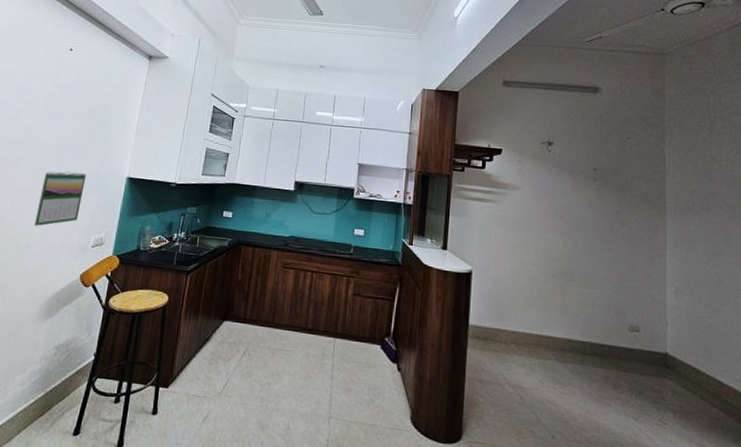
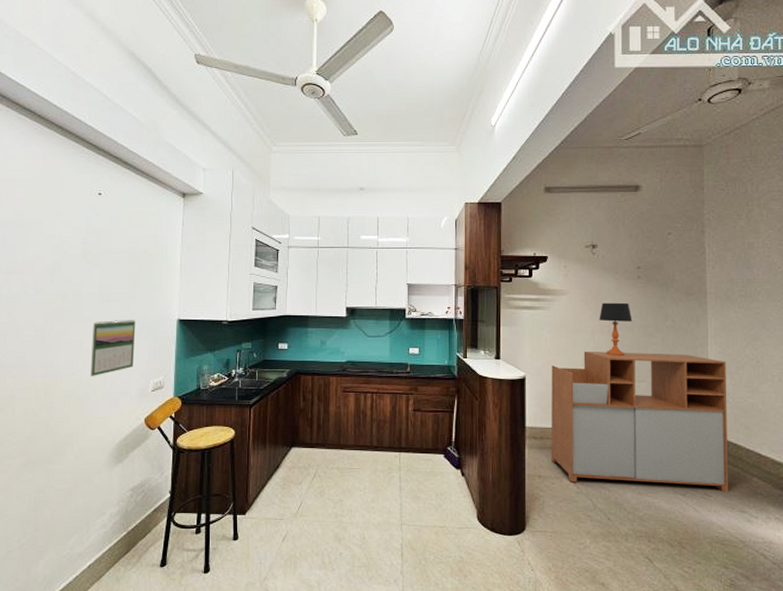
storage cabinet: none [494,250,687,421] -> present [551,351,729,492]
table lamp: none [552,201,587,260] -> present [599,302,633,356]

